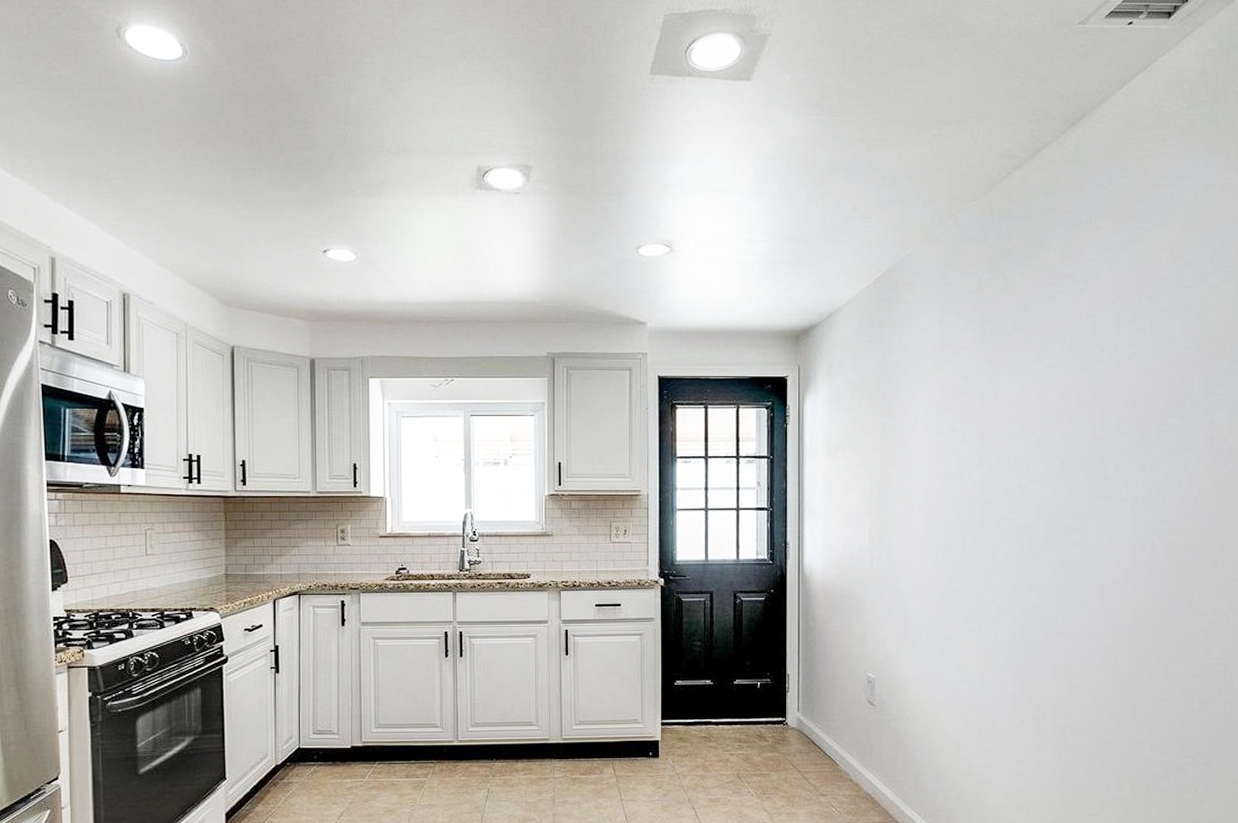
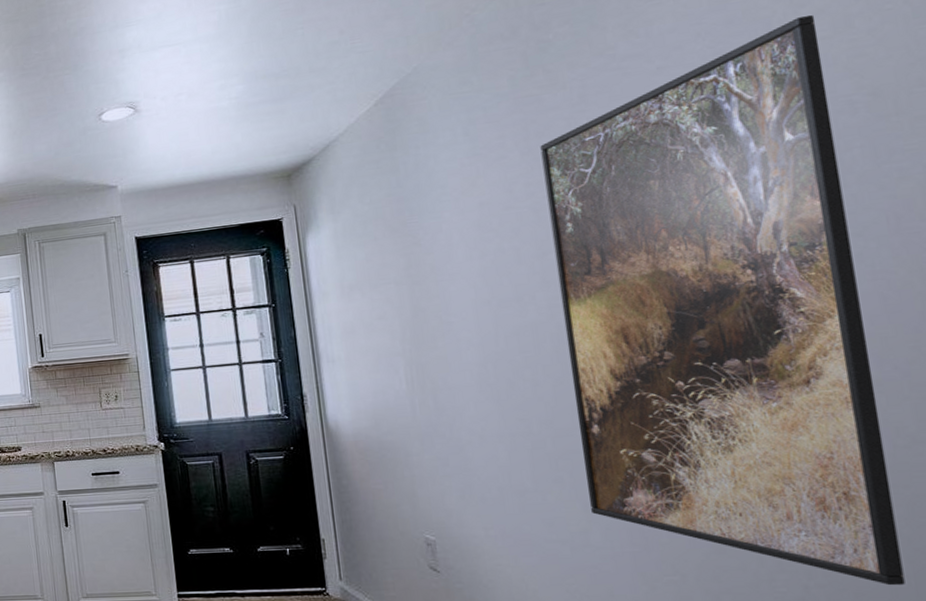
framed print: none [989,267,1185,722] -> present [540,15,905,586]

